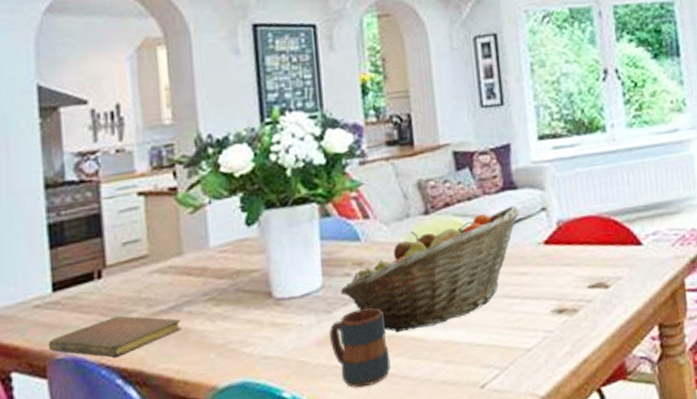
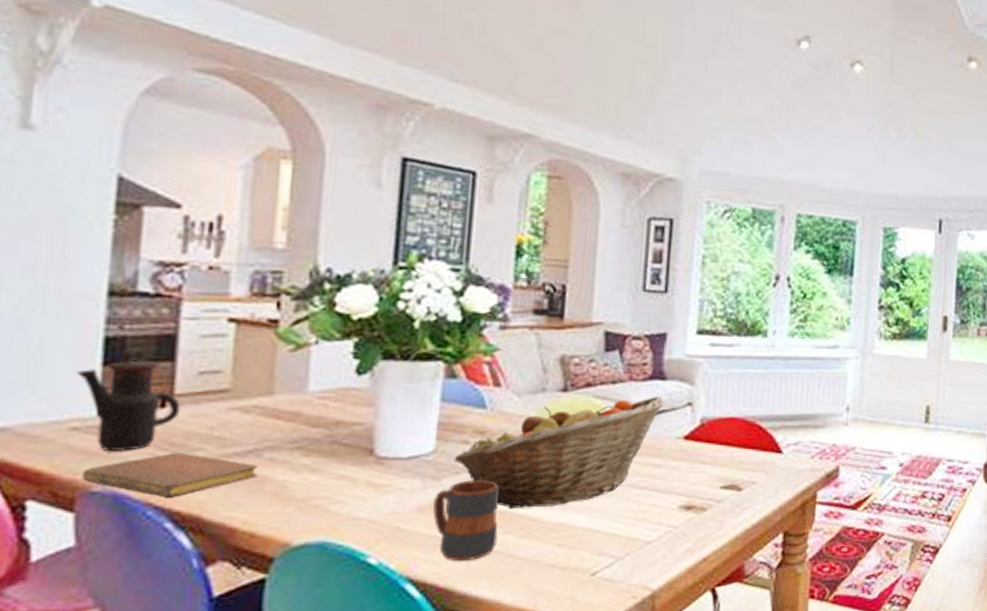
teapot: none [31,229,114,322] -> present [76,347,181,451]

